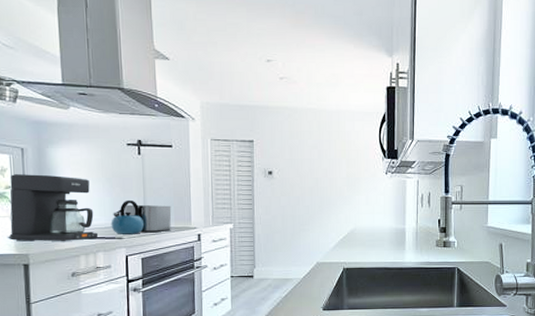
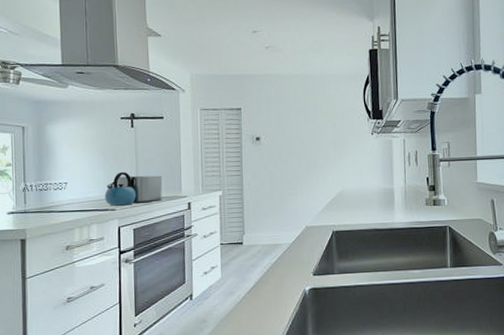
coffee maker: present [9,174,99,242] -> none [8,151,93,216]

